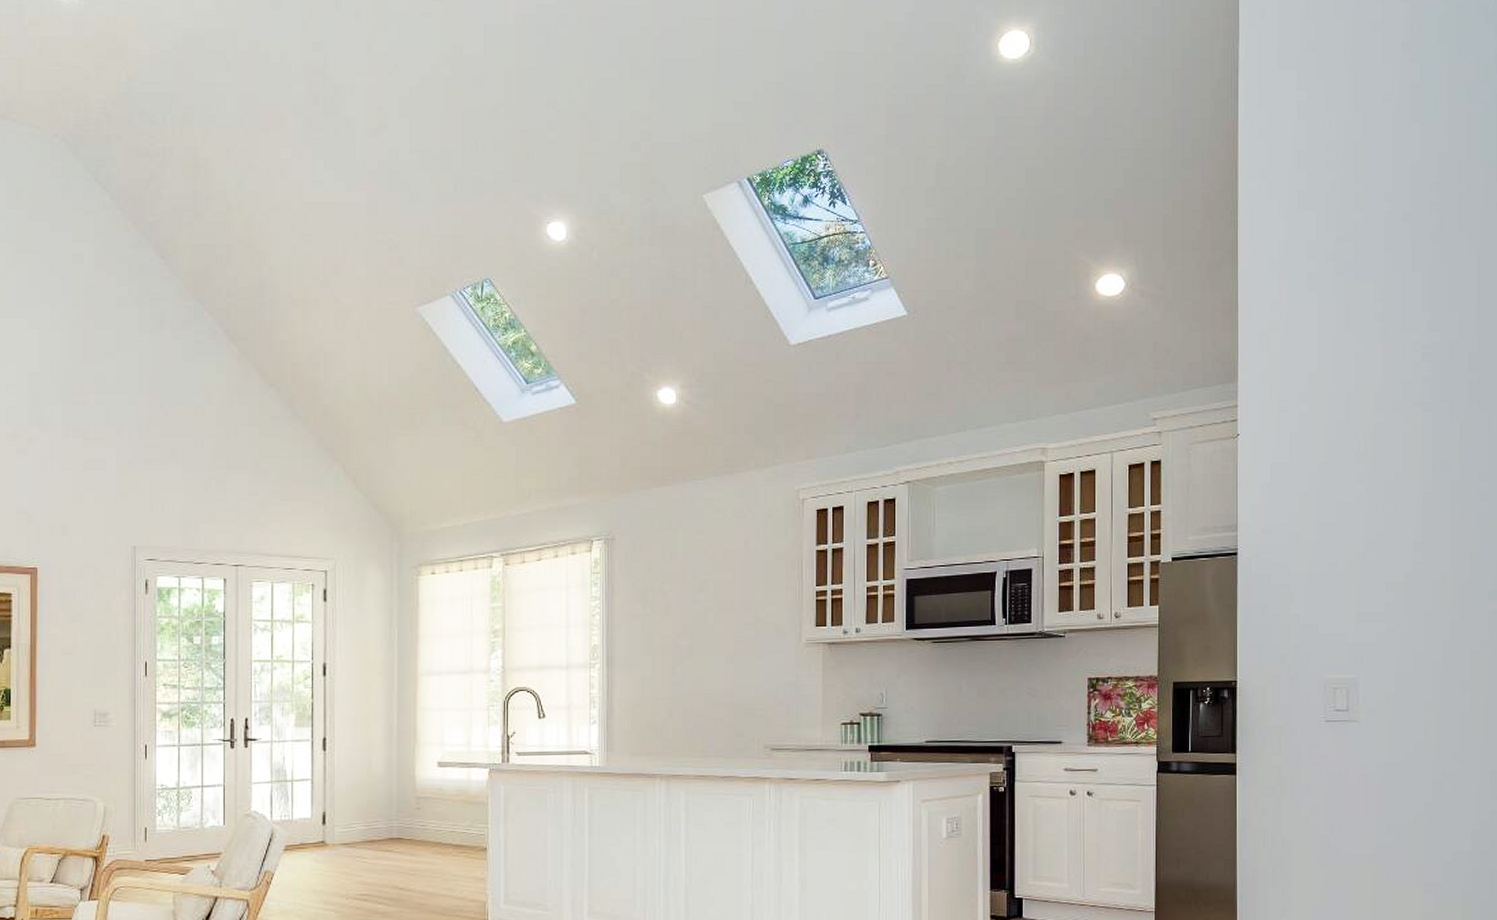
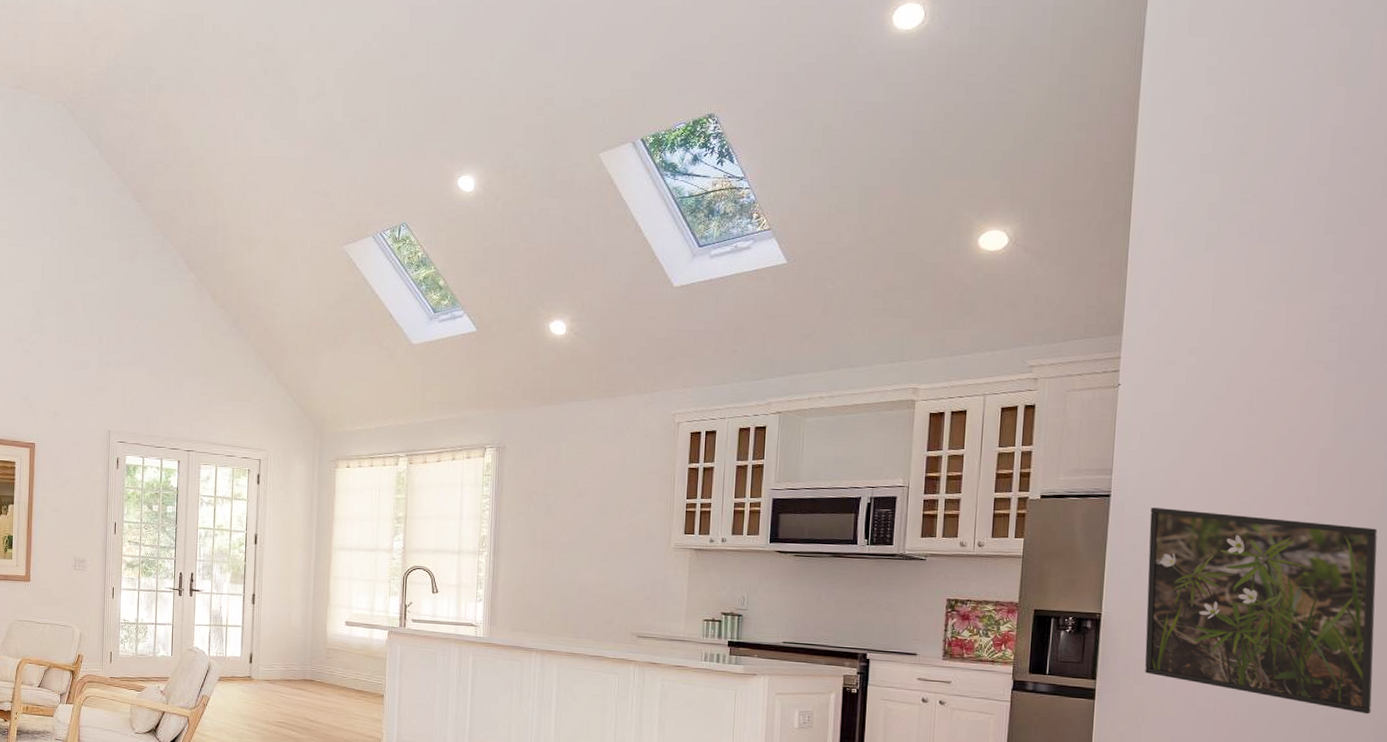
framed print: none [1275,563,1485,765] -> present [1145,507,1378,714]

